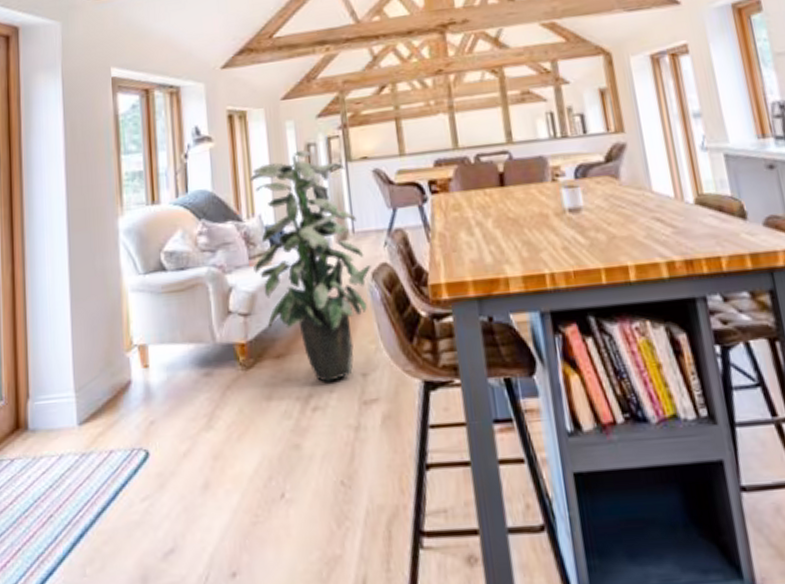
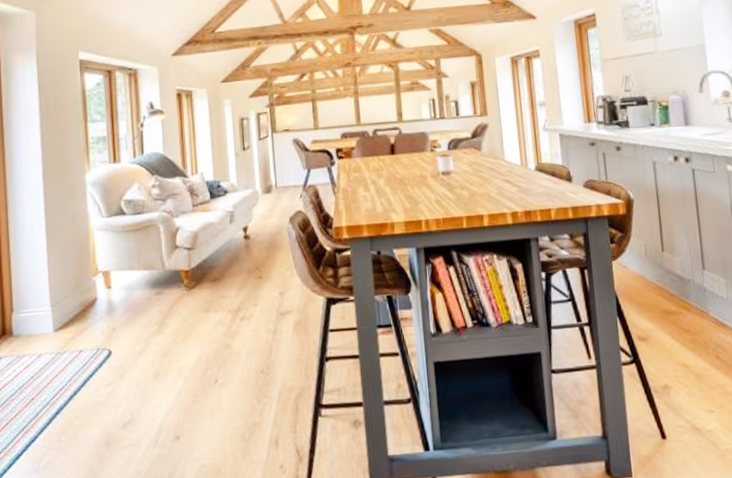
indoor plant: present [249,150,371,382] -> none [194,123,289,299]

